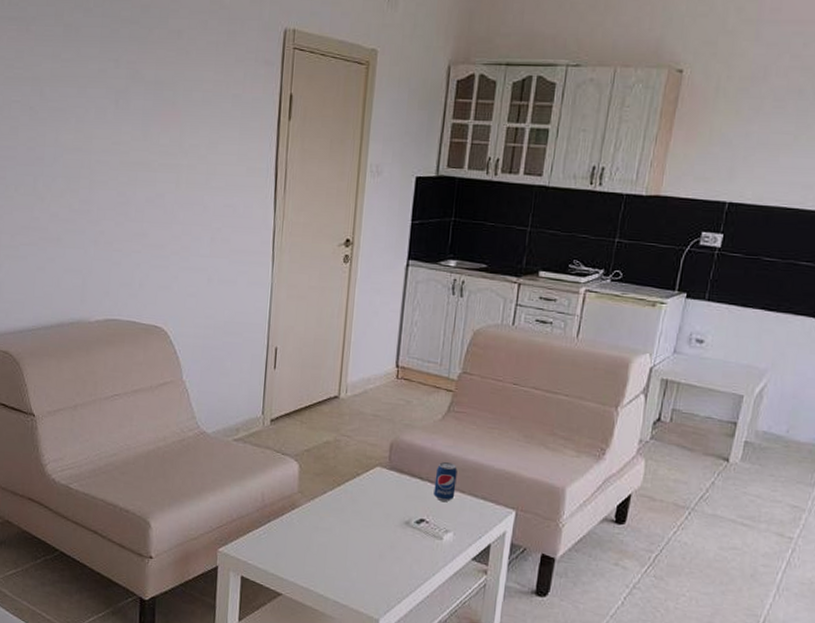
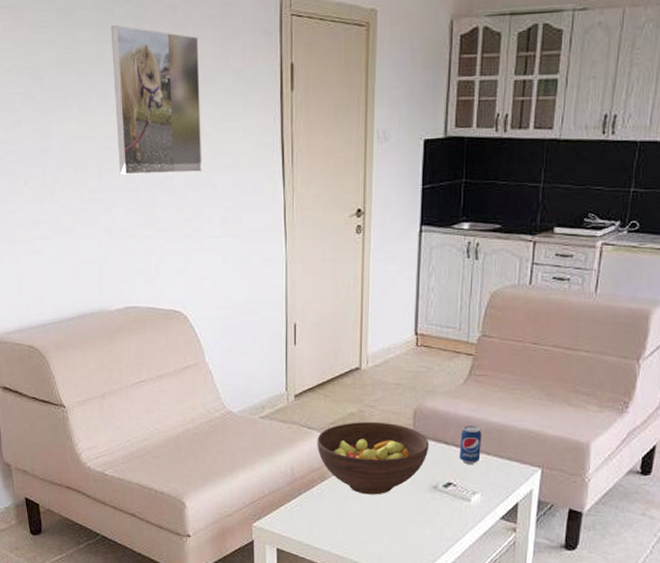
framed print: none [111,44,201,192] -> present [110,24,202,175]
fruit bowl: none [290,451,404,528] -> present [317,421,430,495]

